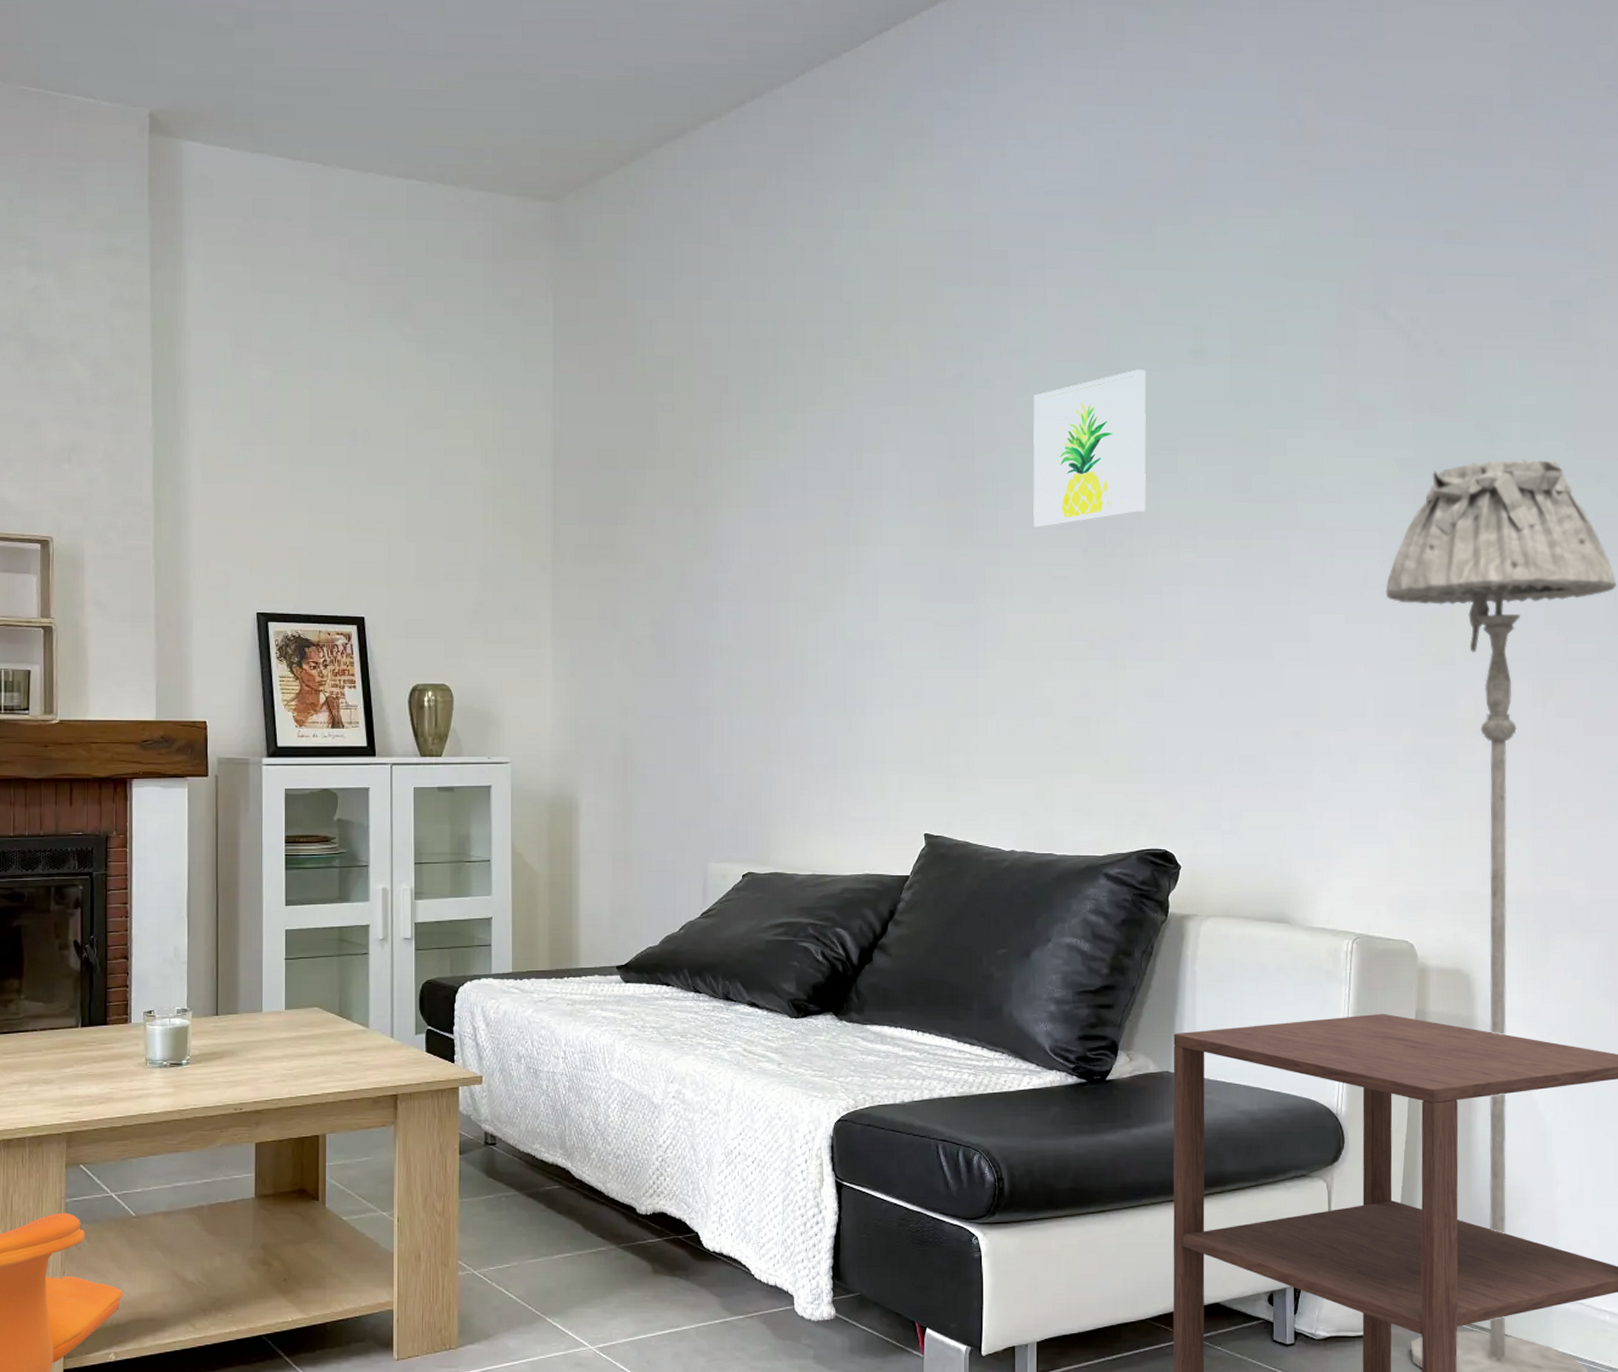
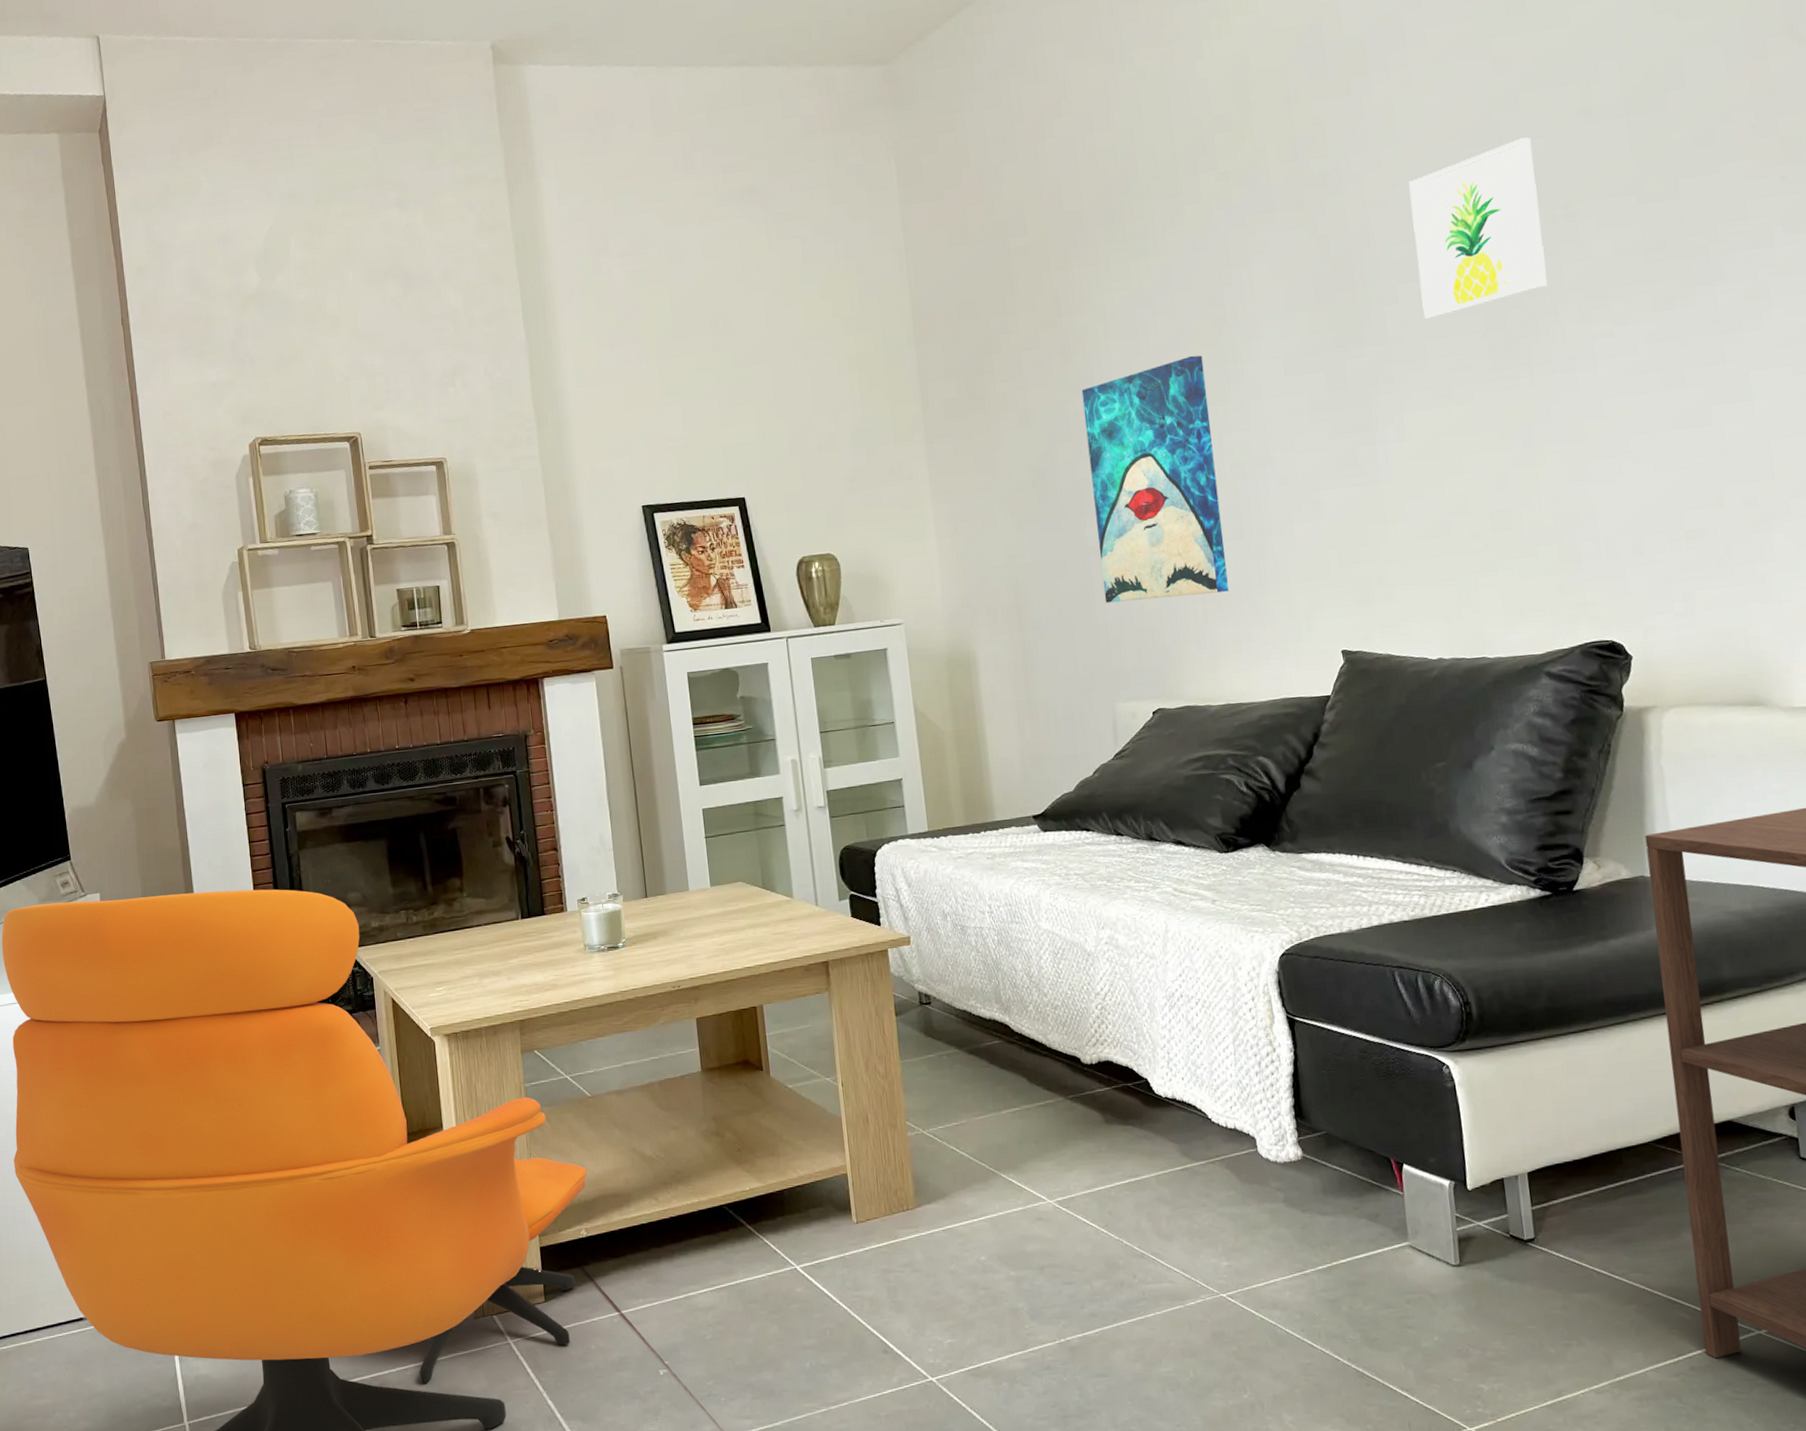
wall art: none [709,533,828,765] -> present [1081,355,1229,603]

